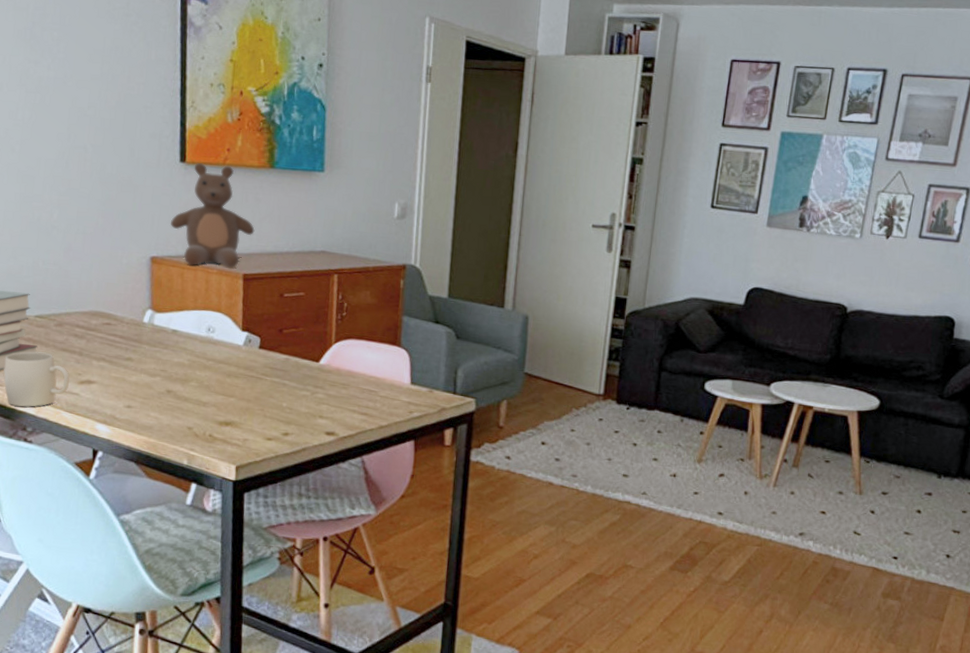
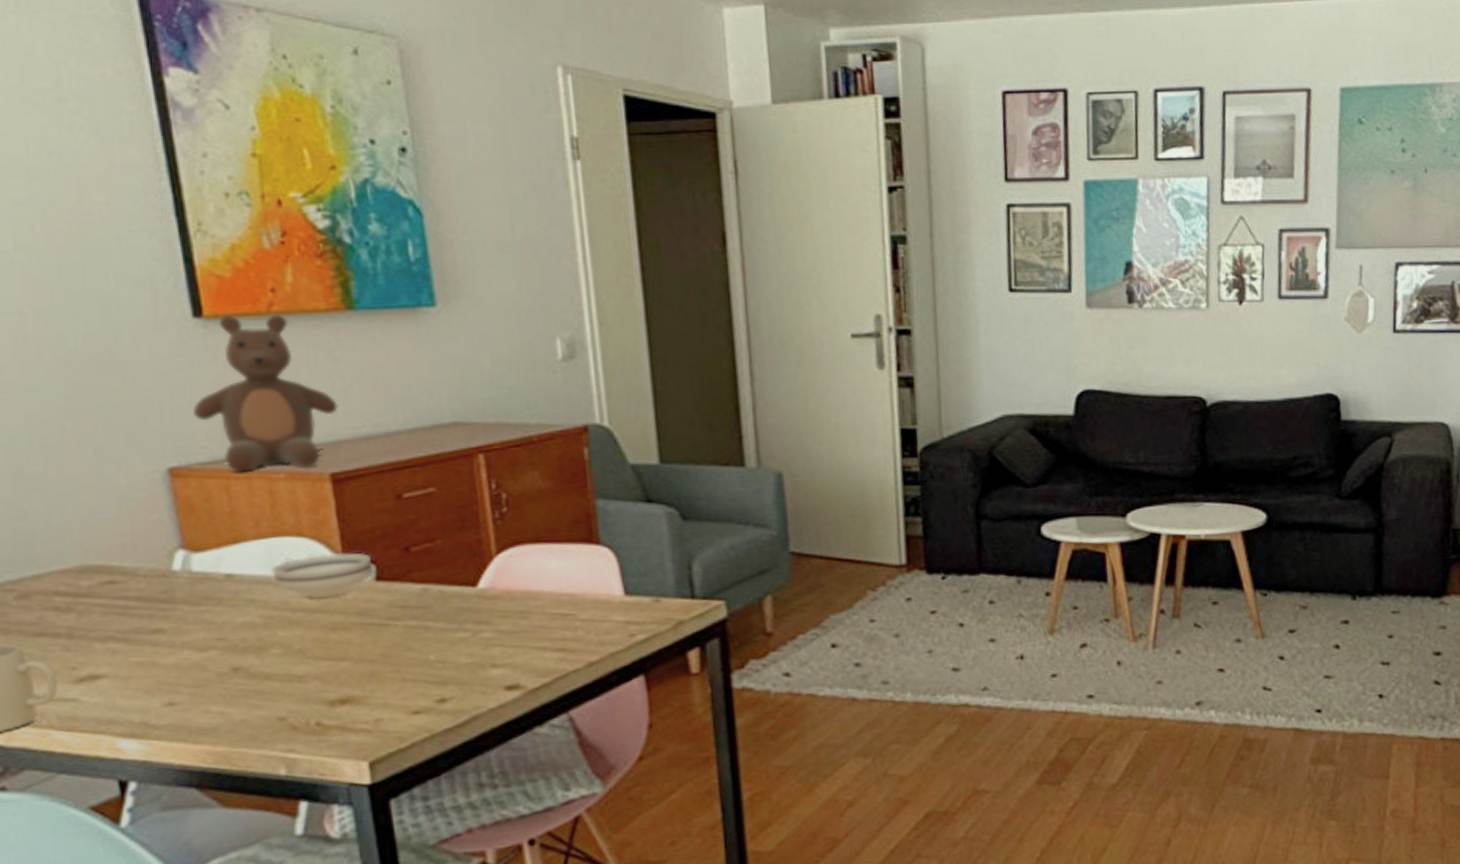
bowl: none [199,325,259,354] -> present [272,552,373,598]

